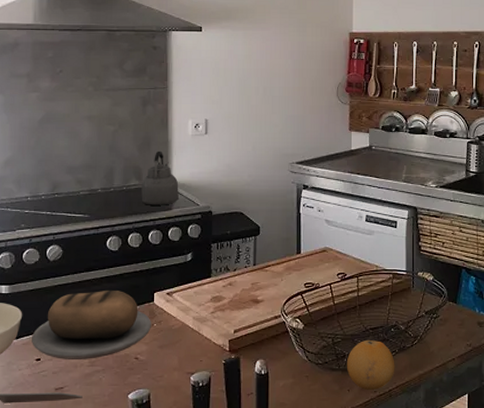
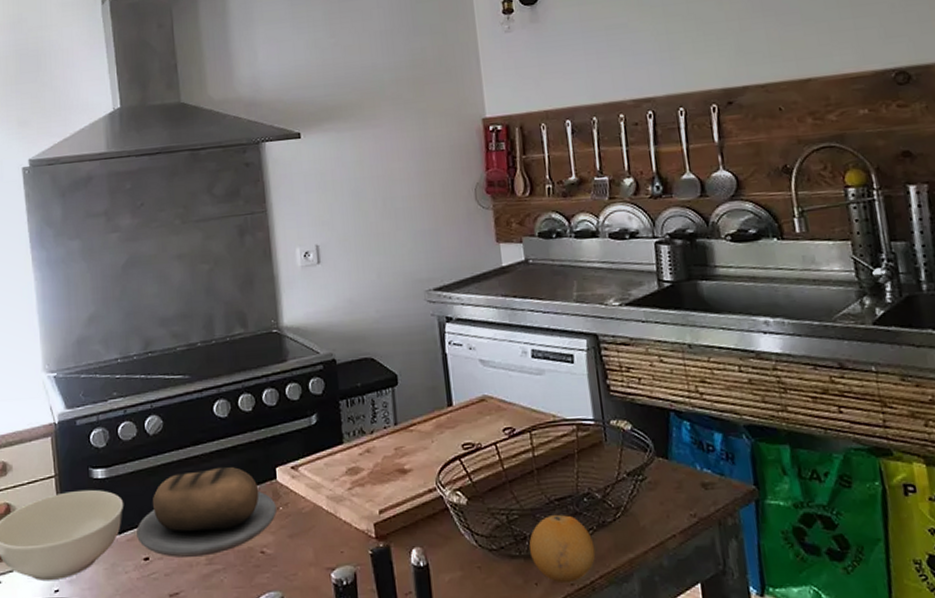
kettle: present [141,150,179,205] -> none [247,289,294,358]

